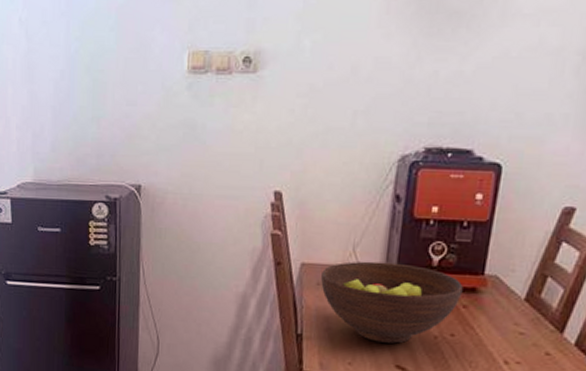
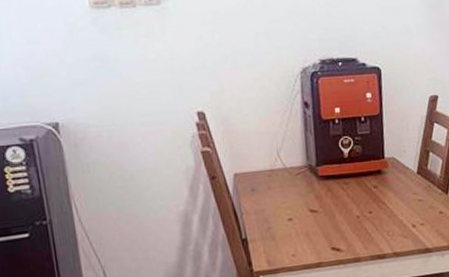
fruit bowl: present [321,261,464,344] -> none [254,159,372,232]

